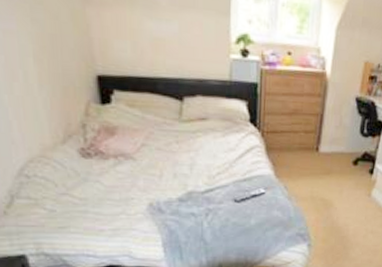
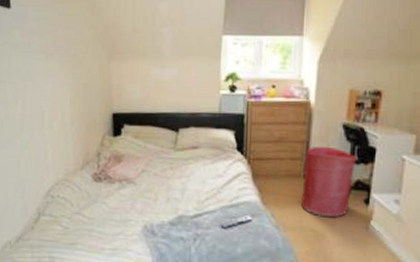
laundry hamper: none [312,119,367,188] -> present [300,146,357,218]

